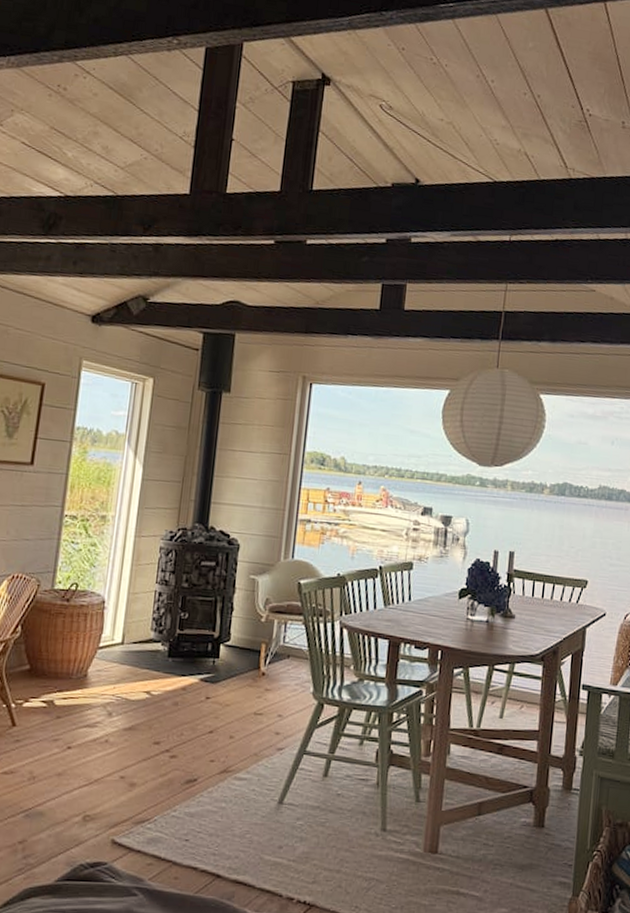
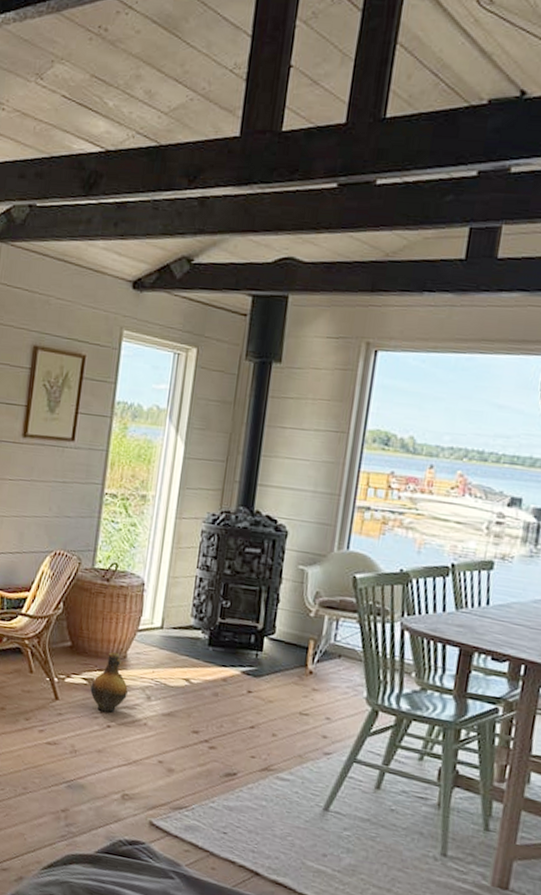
ceramic jug: none [50,672,89,734] -> present [90,652,128,713]

